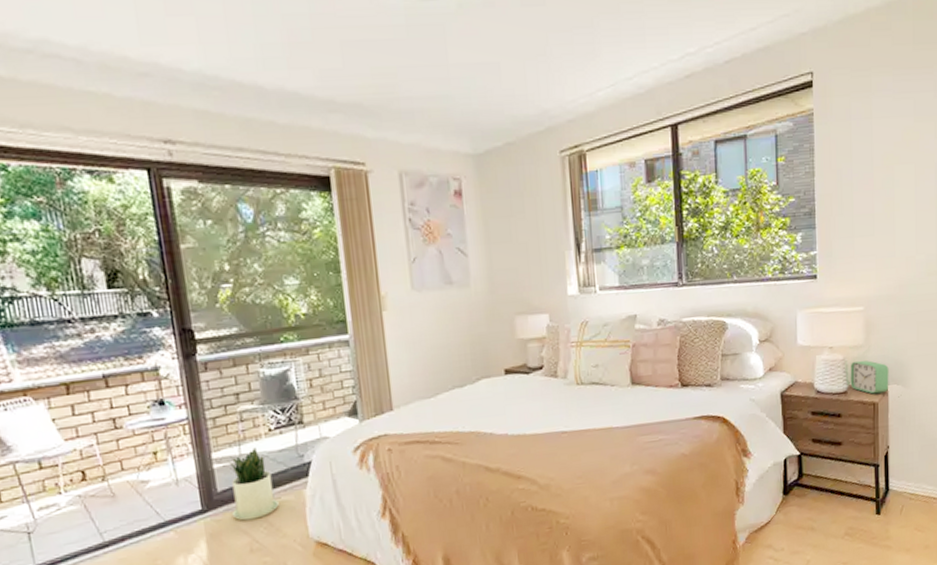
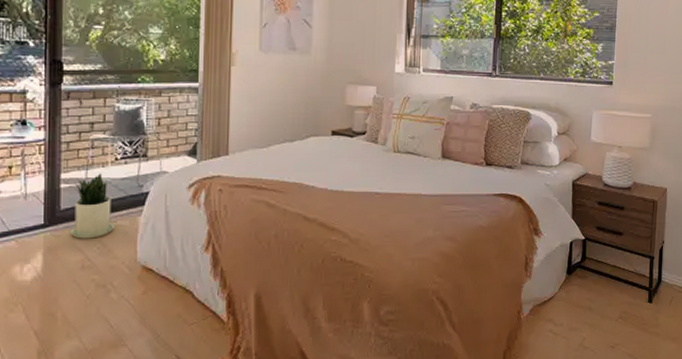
alarm clock: present [850,360,889,394] -> none [634,161,669,193]

